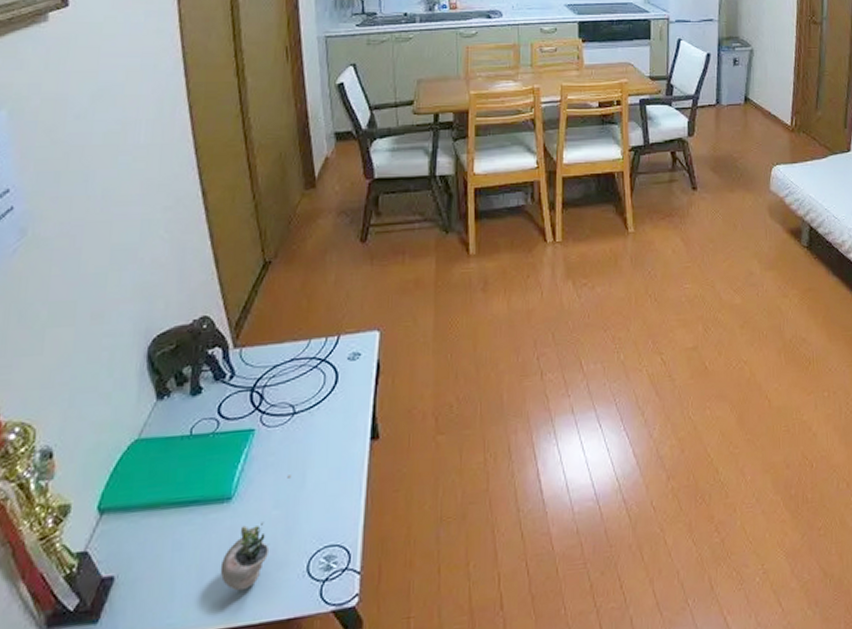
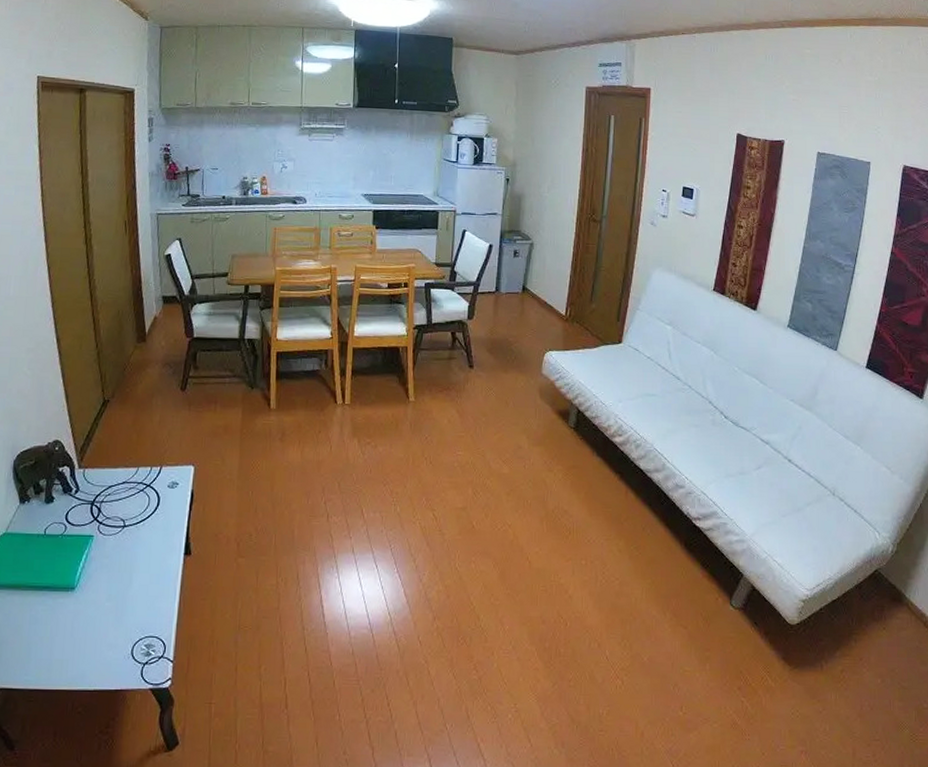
succulent plant: present [220,475,293,591] -> none [65,575,122,662]

